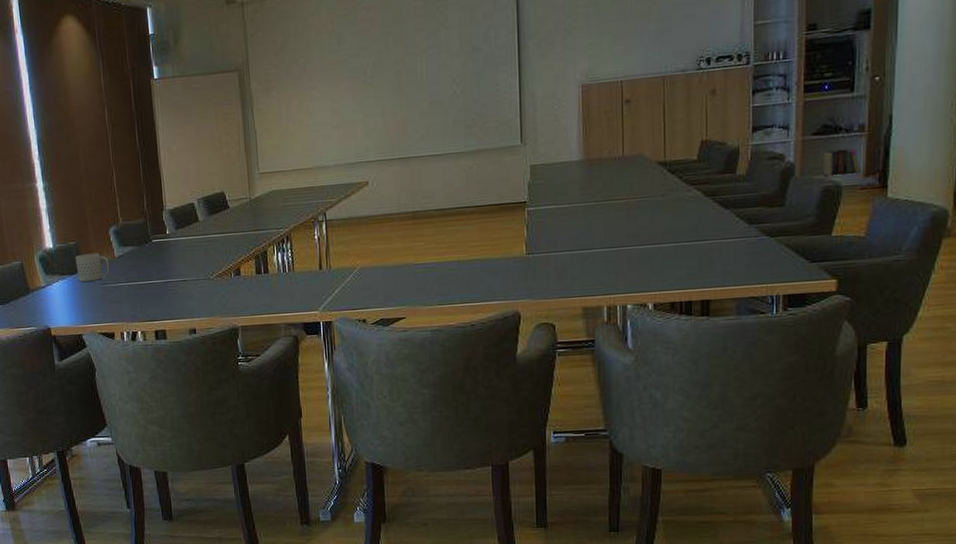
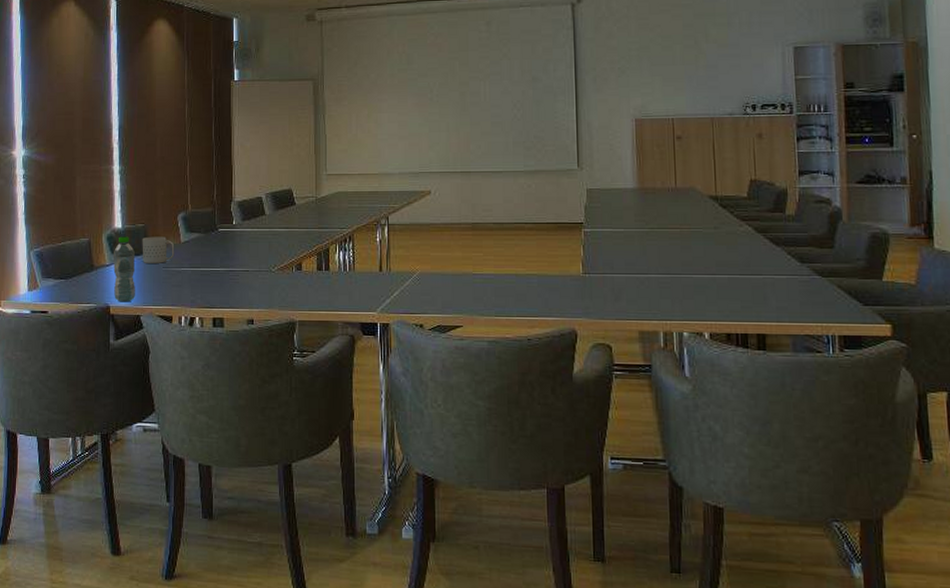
water bottle: none [48,256,75,323] -> present [113,236,136,302]
books: present [823,148,861,177] -> none [868,199,906,224]

